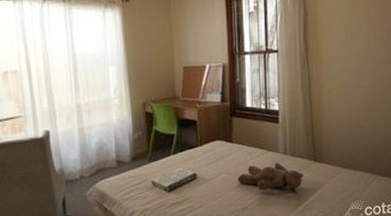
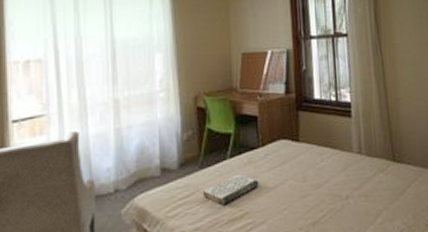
teddy bear: present [238,163,303,191] -> none [307,164,382,200]

